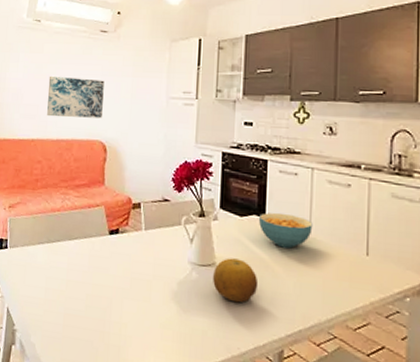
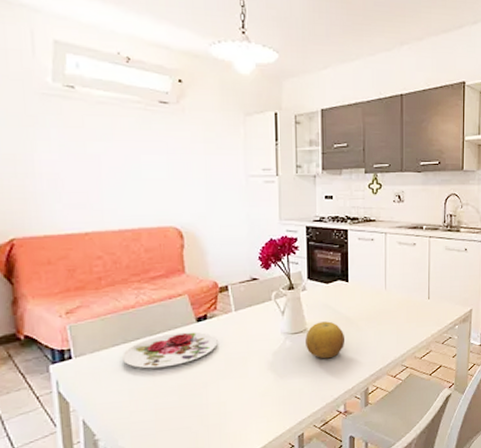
plate: none [44,241,126,274] -> present [122,332,218,369]
wall art: present [47,75,104,119] -> none [97,156,173,205]
cereal bowl: present [258,212,313,249] -> none [342,275,387,305]

